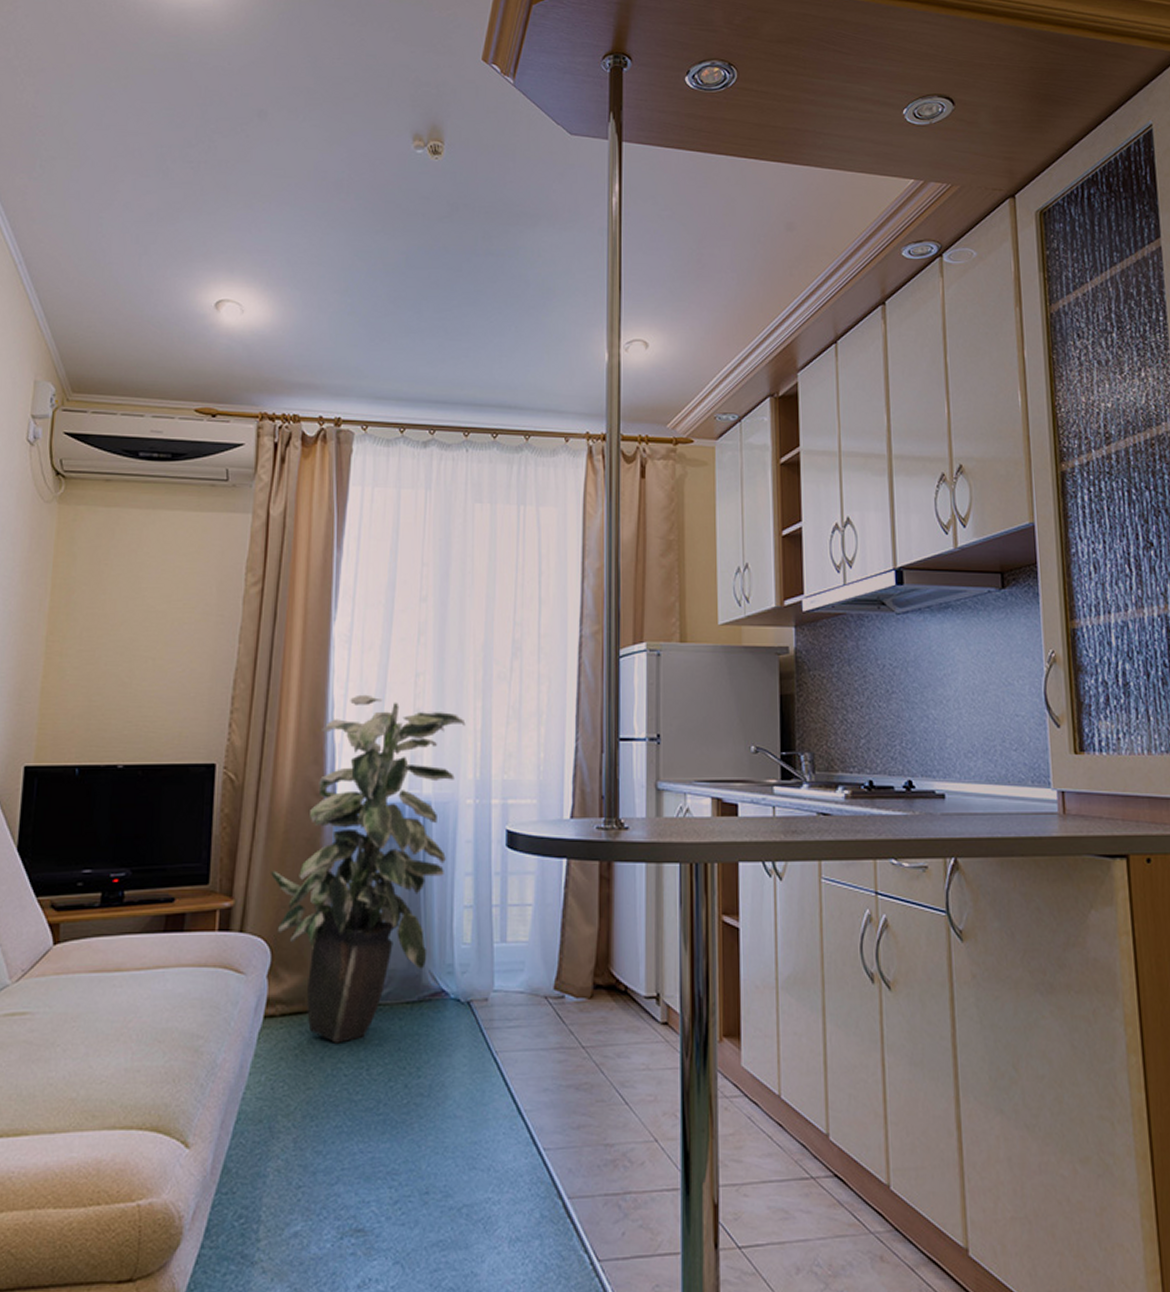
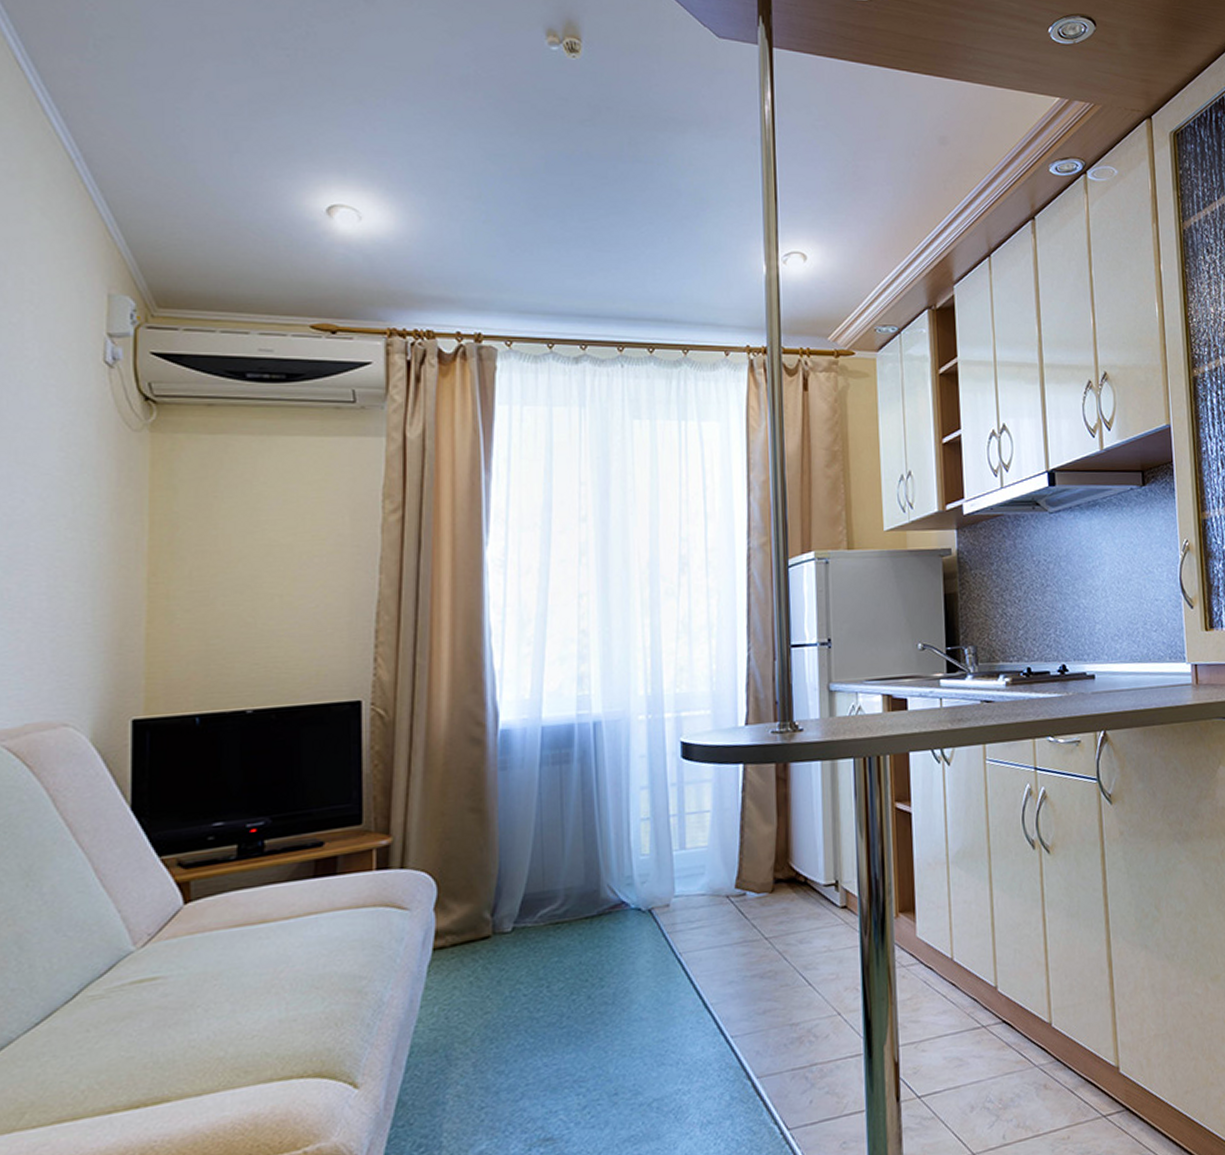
indoor plant: present [269,694,466,1043] -> none [430,618,634,966]

